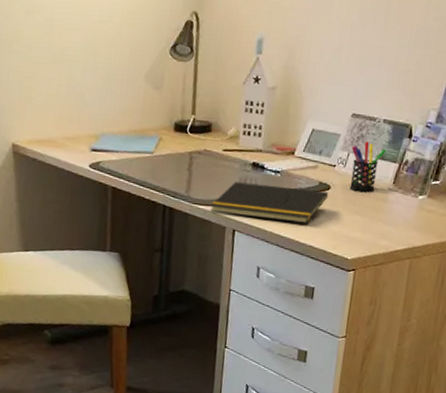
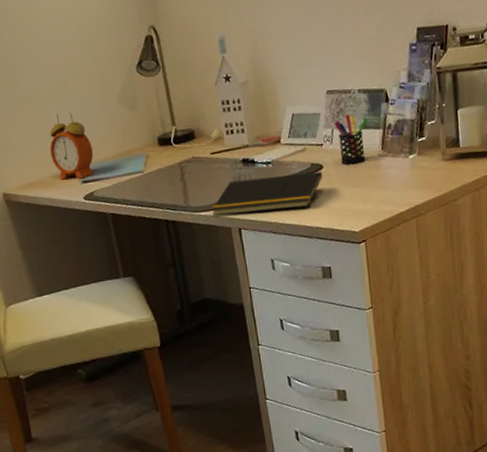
alarm clock: none [67,78,109,147] -> present [49,112,94,180]

